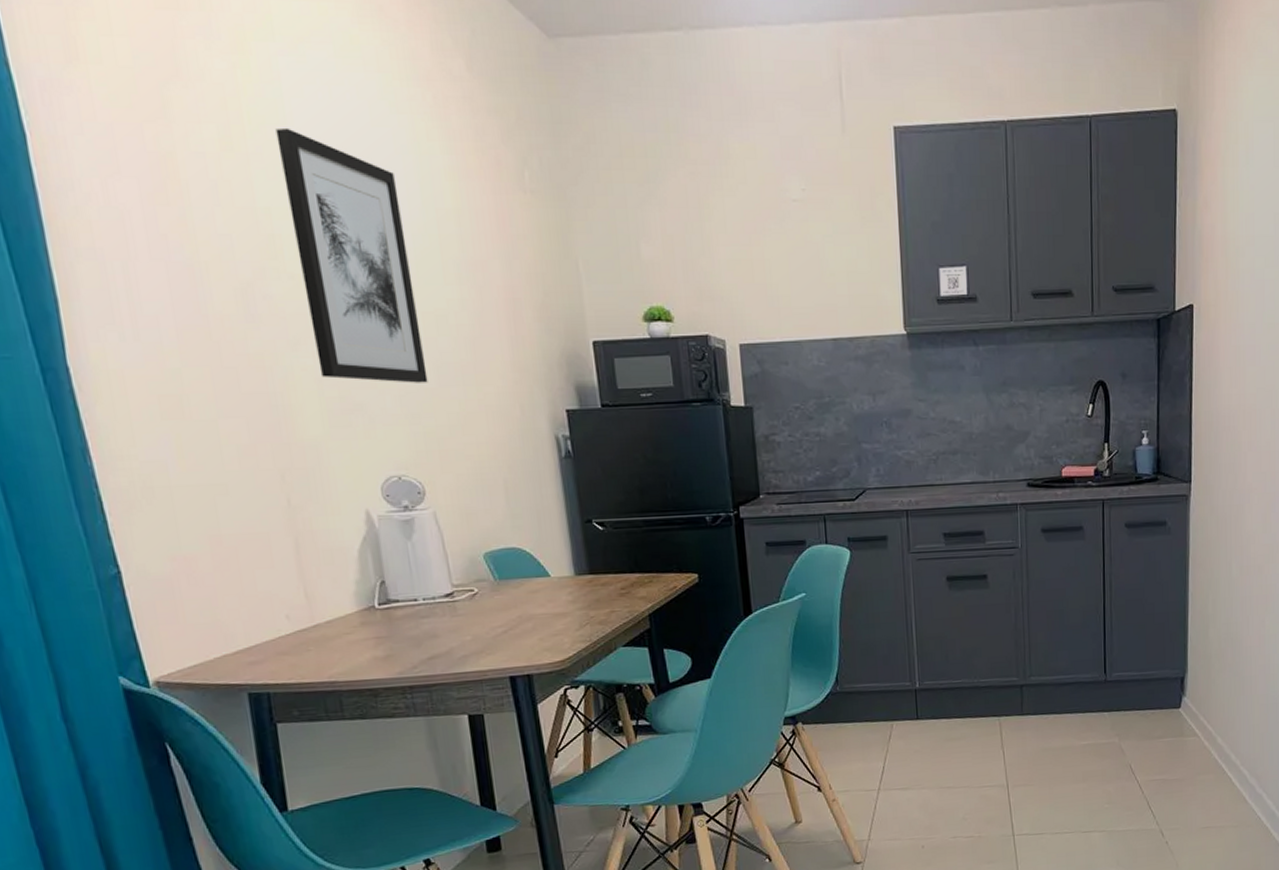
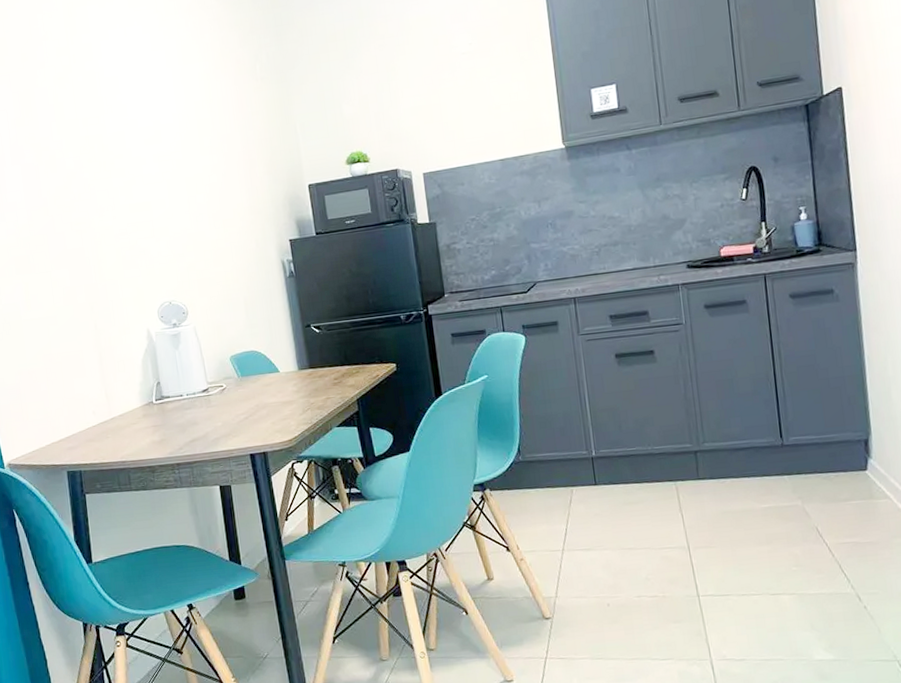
wall art: present [275,127,428,383] -> none [90,61,190,234]

